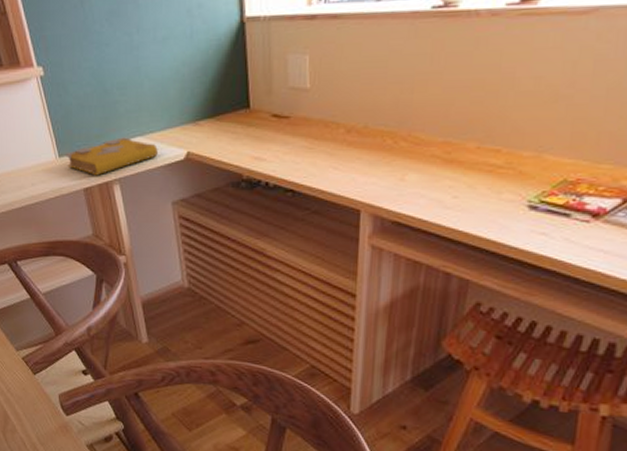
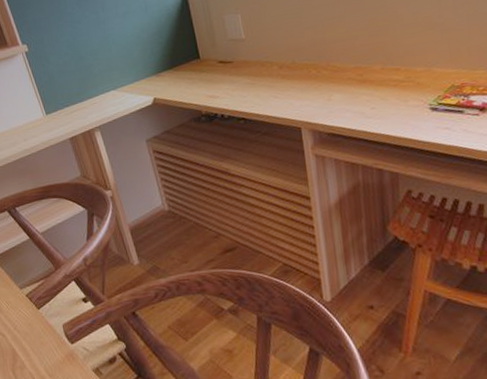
spell book: present [65,137,158,176] -> none [51,92,130,127]

